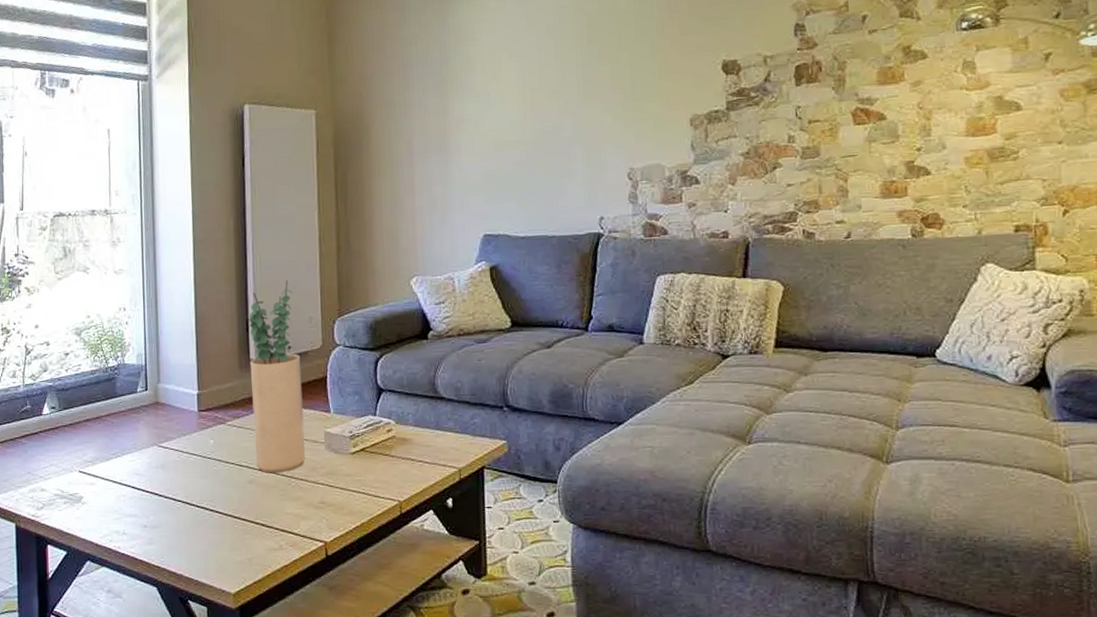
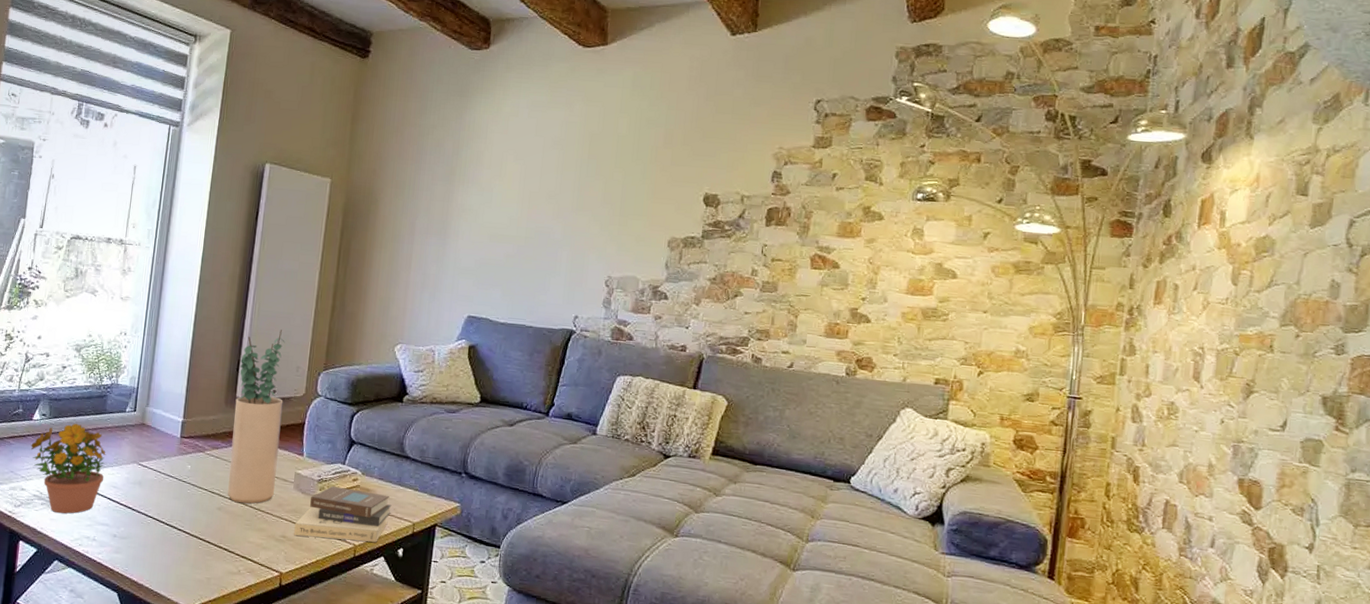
flowerpot: none [44,411,125,510] -> present [30,423,107,514]
books: none [332,440,433,499] -> present [294,485,392,542]

